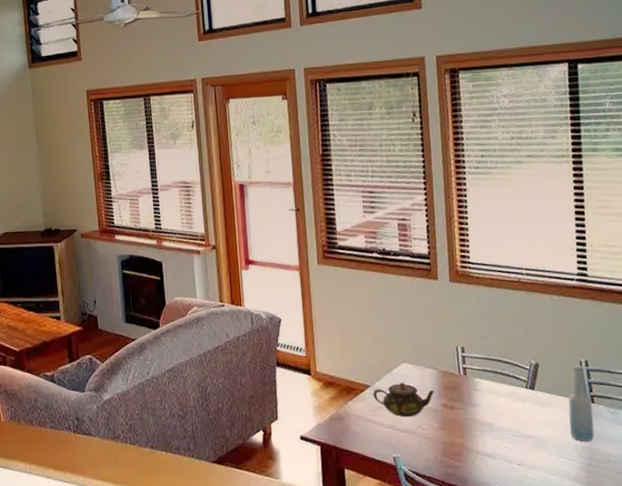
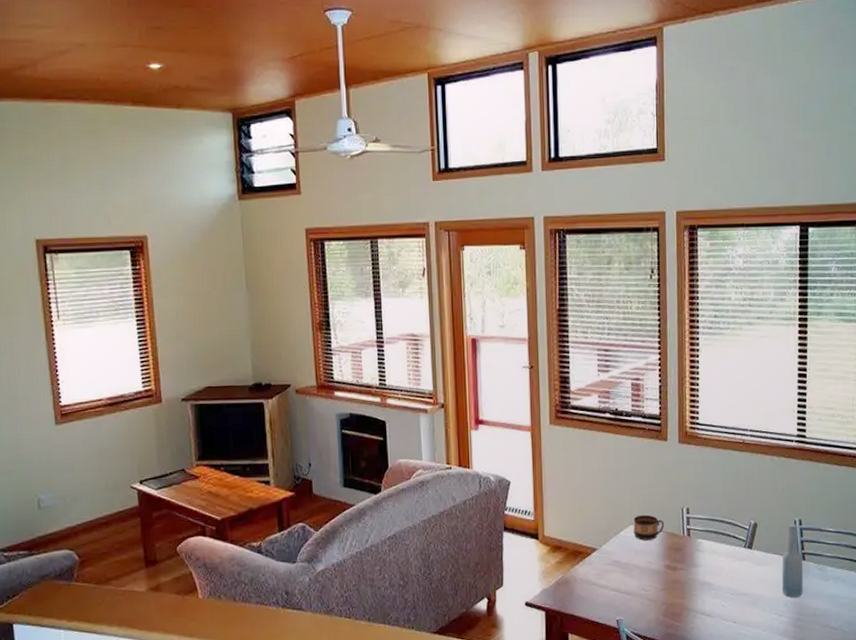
teapot: present [373,382,434,418] -> none [599,545,659,580]
cup: none [406,352,439,378] -> present [633,514,665,540]

